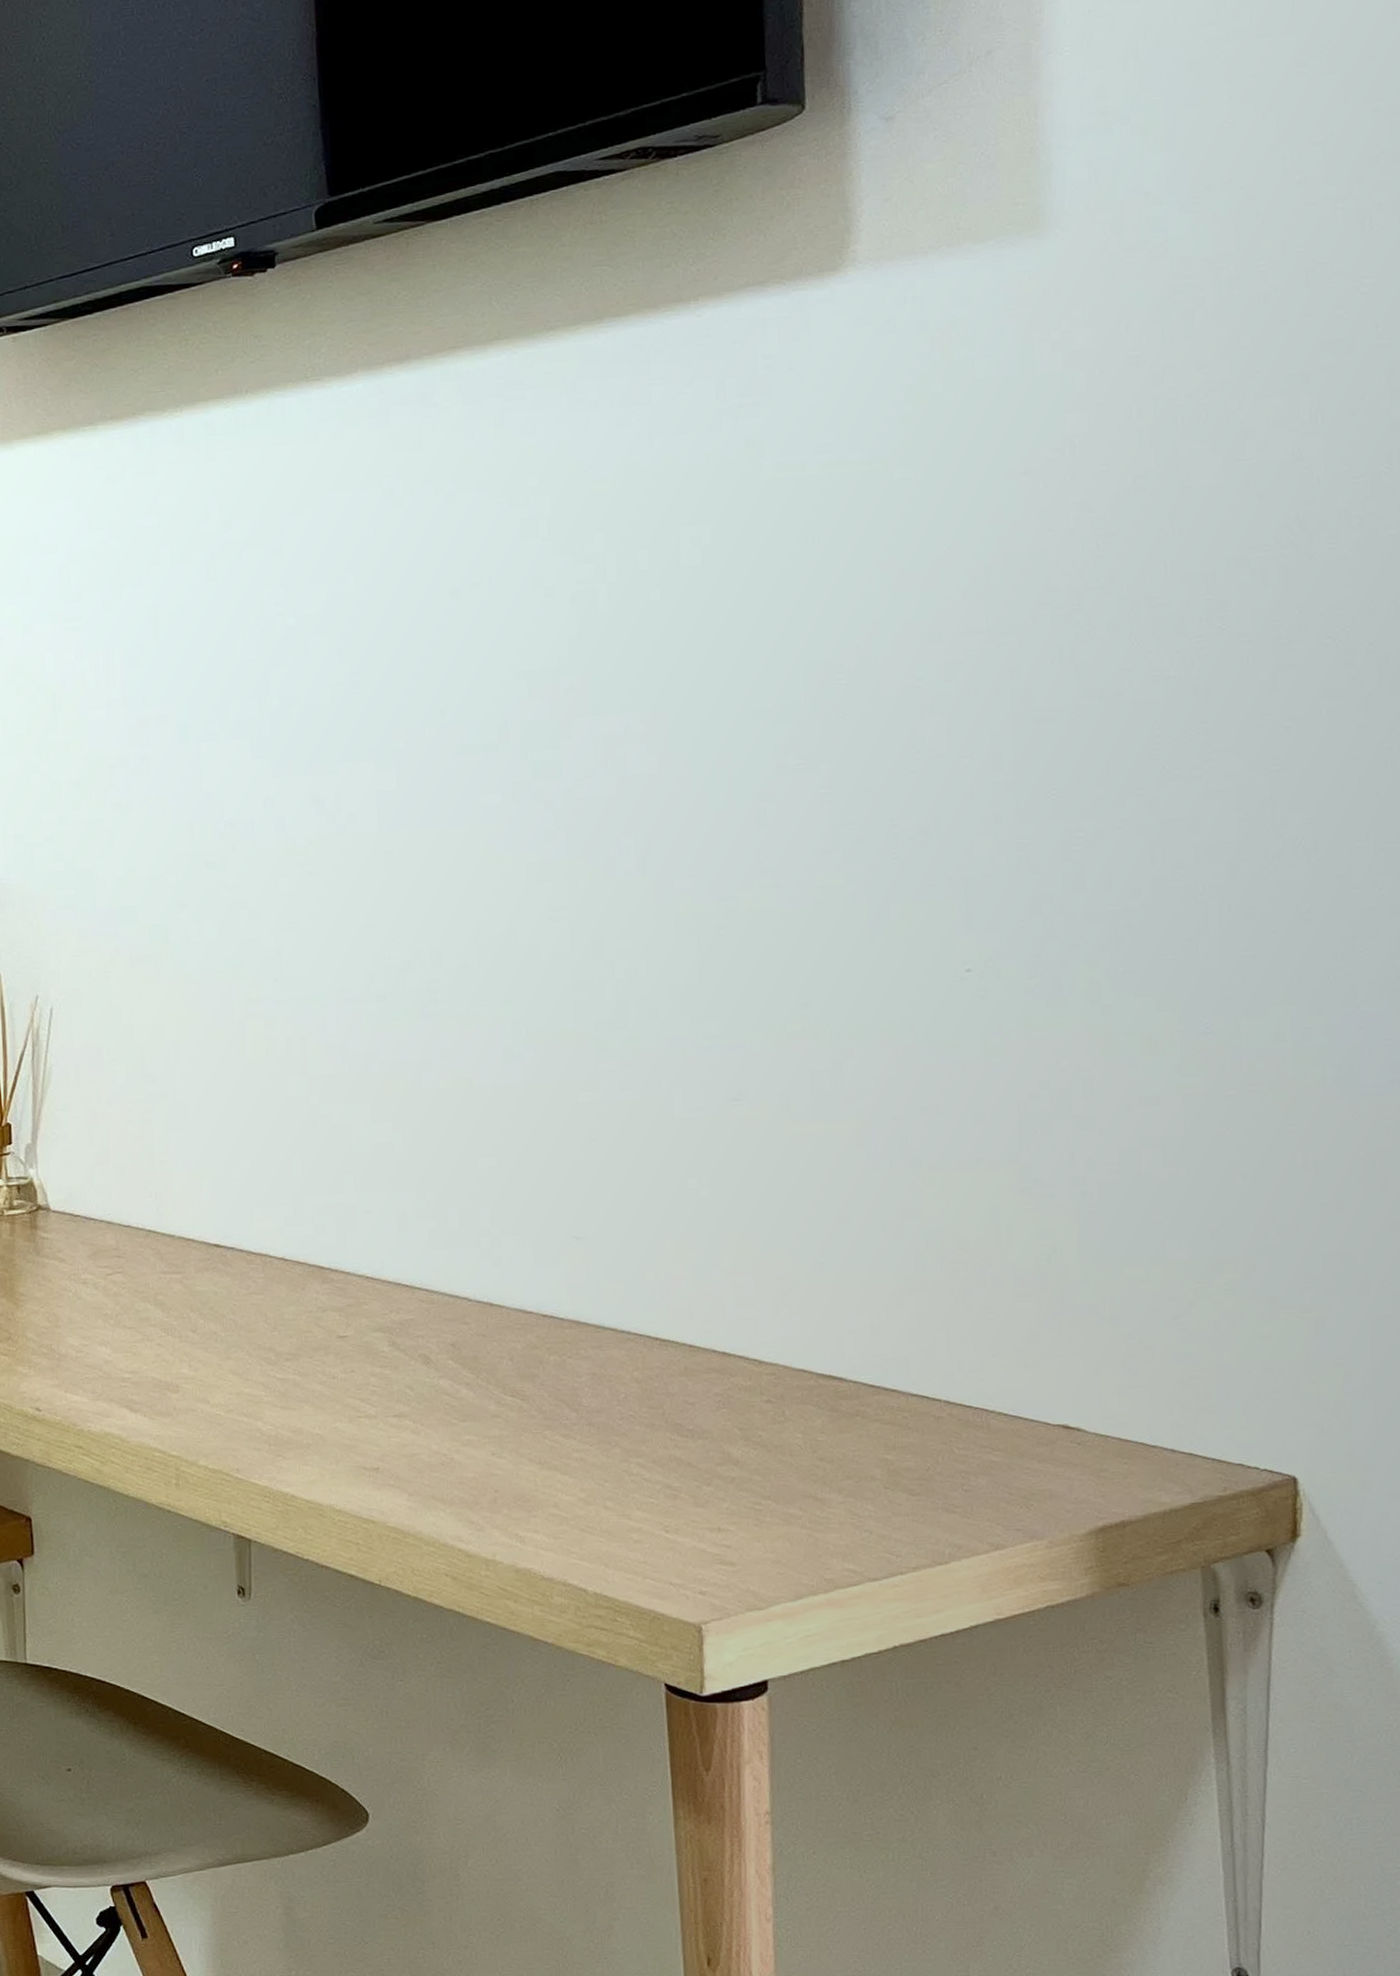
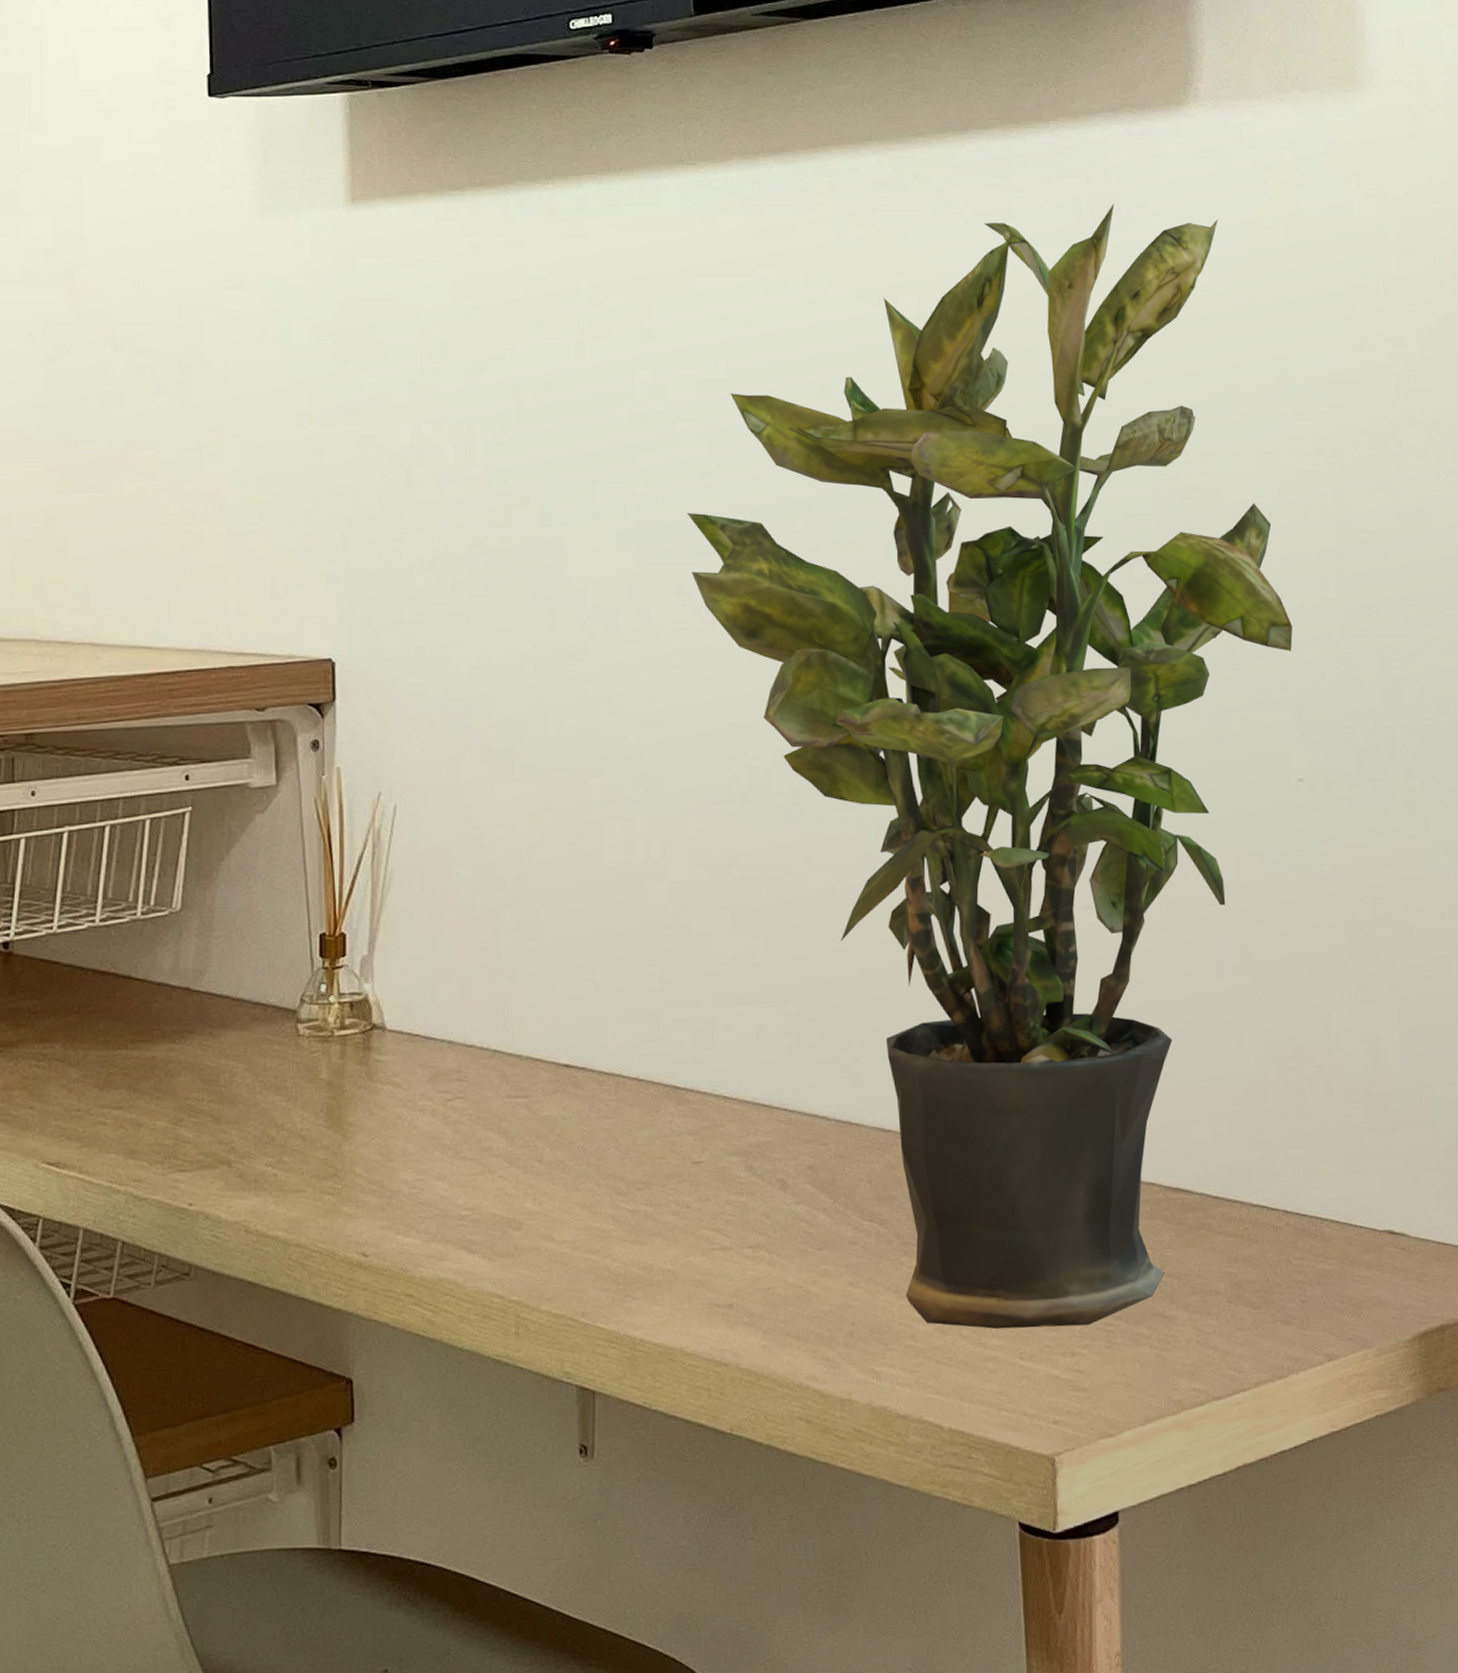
potted plant: none [319,382,961,1504] -> present [687,203,1293,1329]

